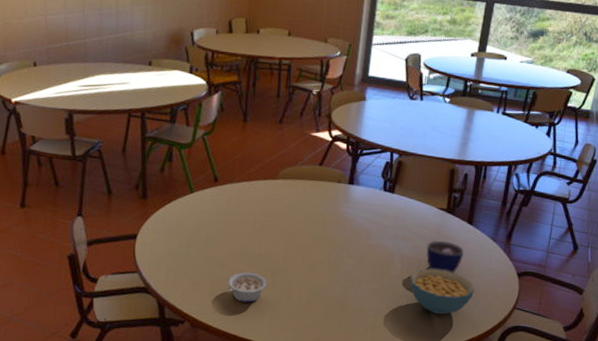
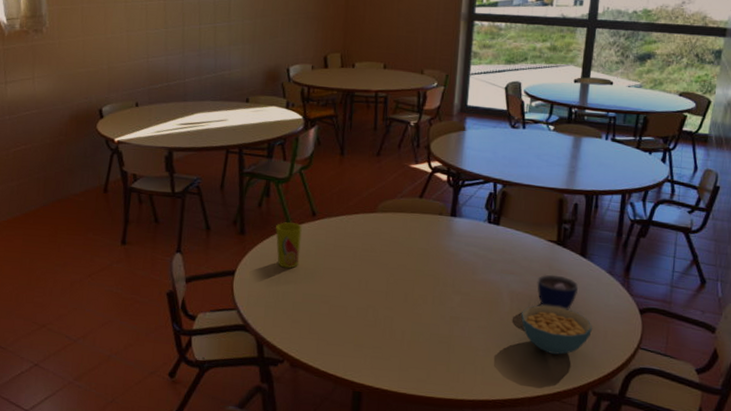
cup: none [178,187,204,233] -> present [276,222,302,269]
legume: present [226,272,267,303] -> none [326,309,369,341]

